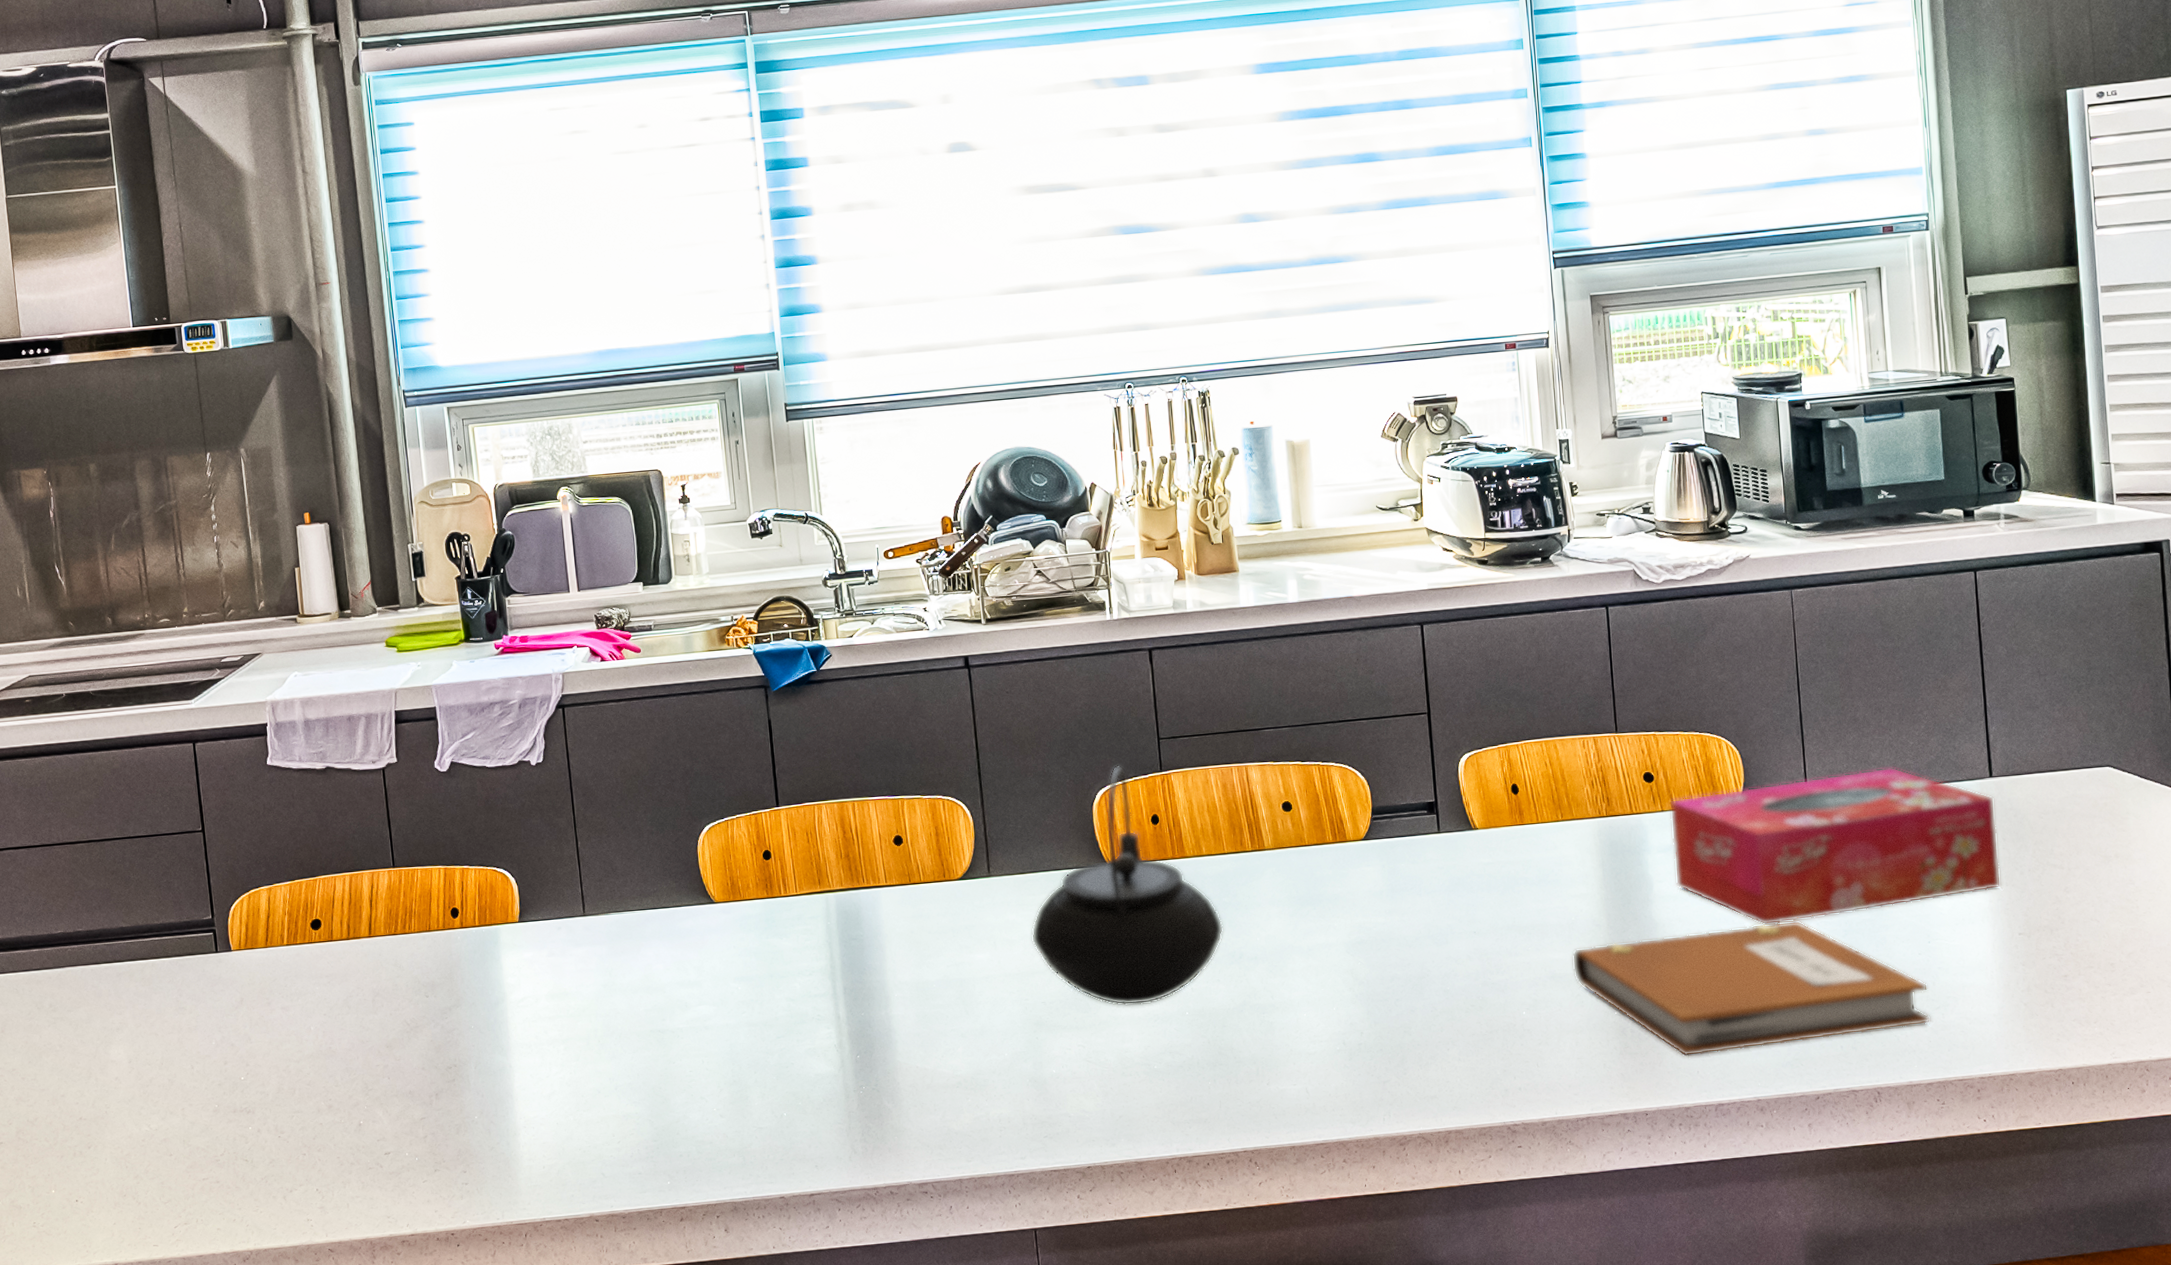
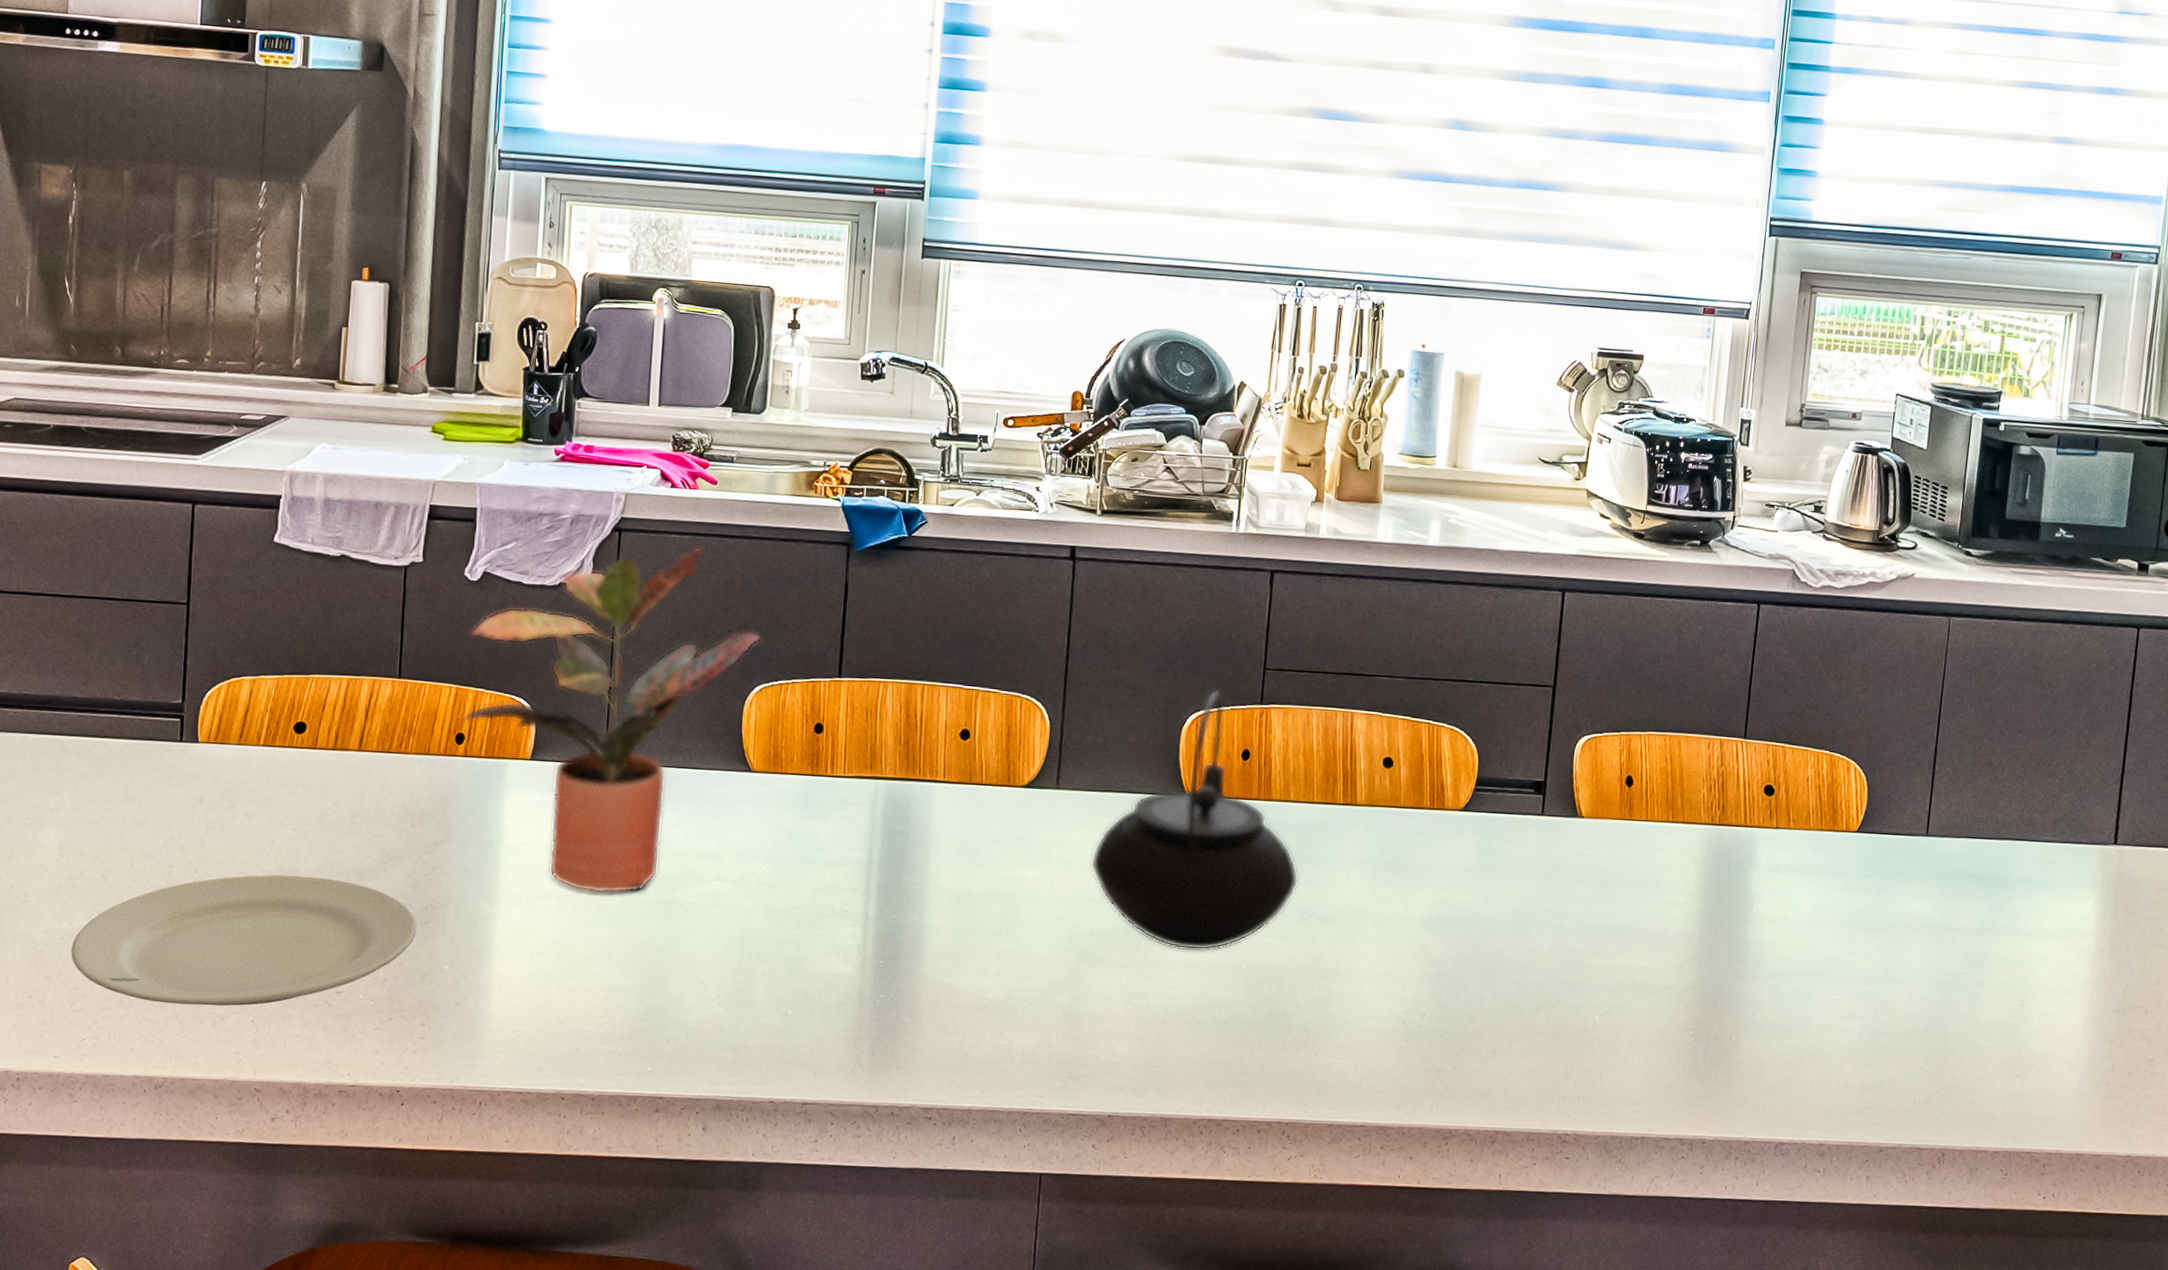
plate: none [152,1053,446,1185] -> present [71,874,417,1006]
potted plant: none [448,710,703,1033] -> present [460,547,761,894]
notebook: present [1572,920,1931,1057] -> none [1655,958,2013,1091]
tissue box: present [1670,767,2001,924] -> none [1777,817,2115,964]

